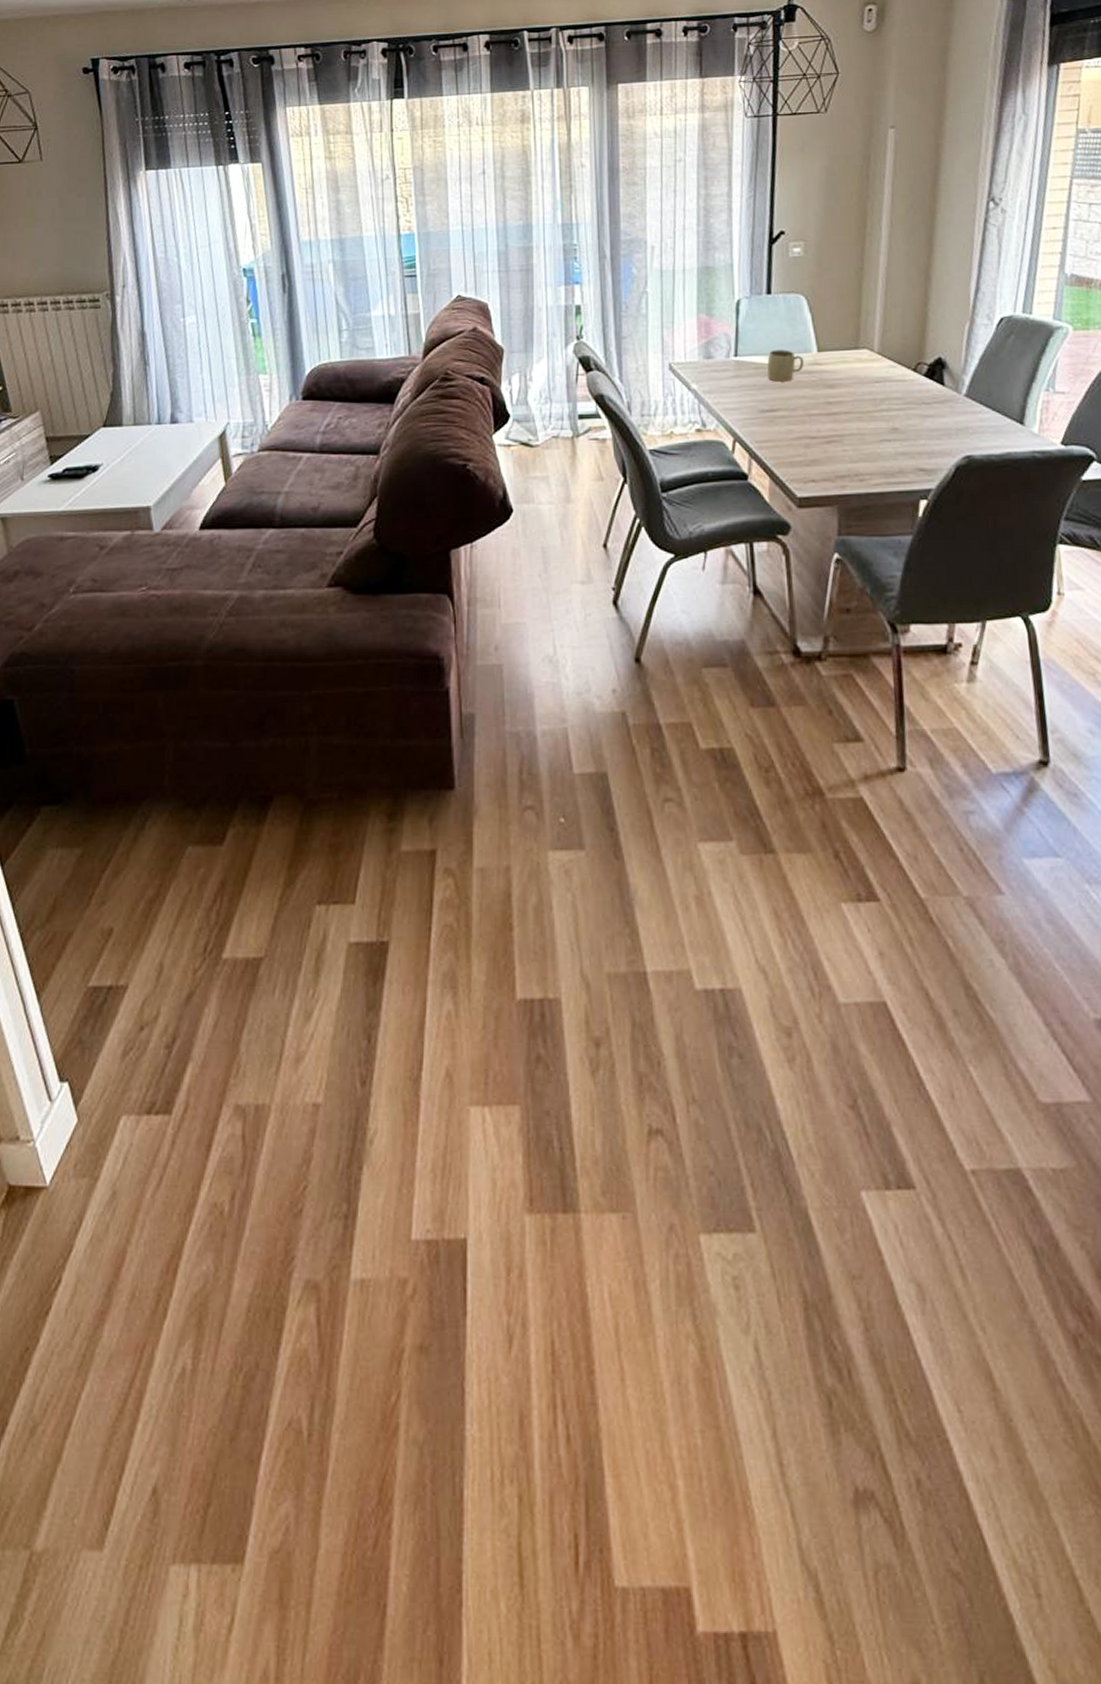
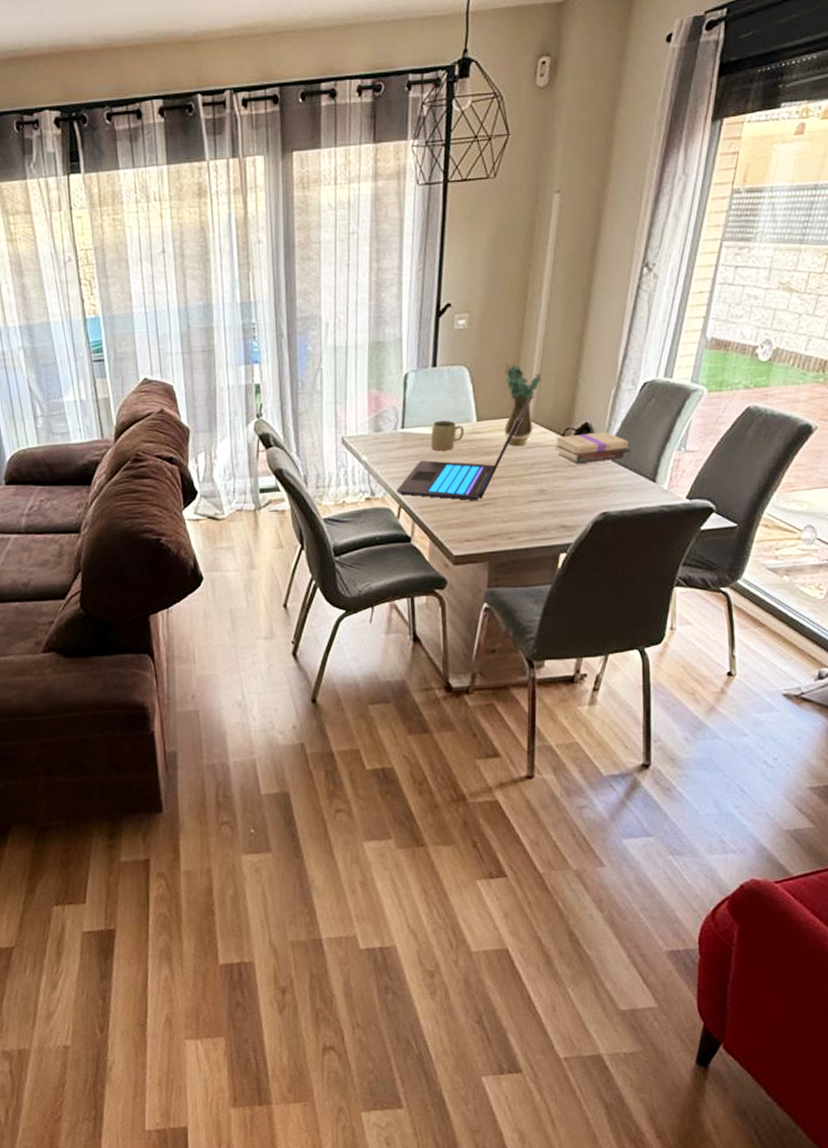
laptop: none [730,327,878,437] -> present [396,396,533,501]
vase: none [845,293,887,380] -> present [505,363,541,446]
books: none [906,368,992,401] -> present [555,432,631,464]

